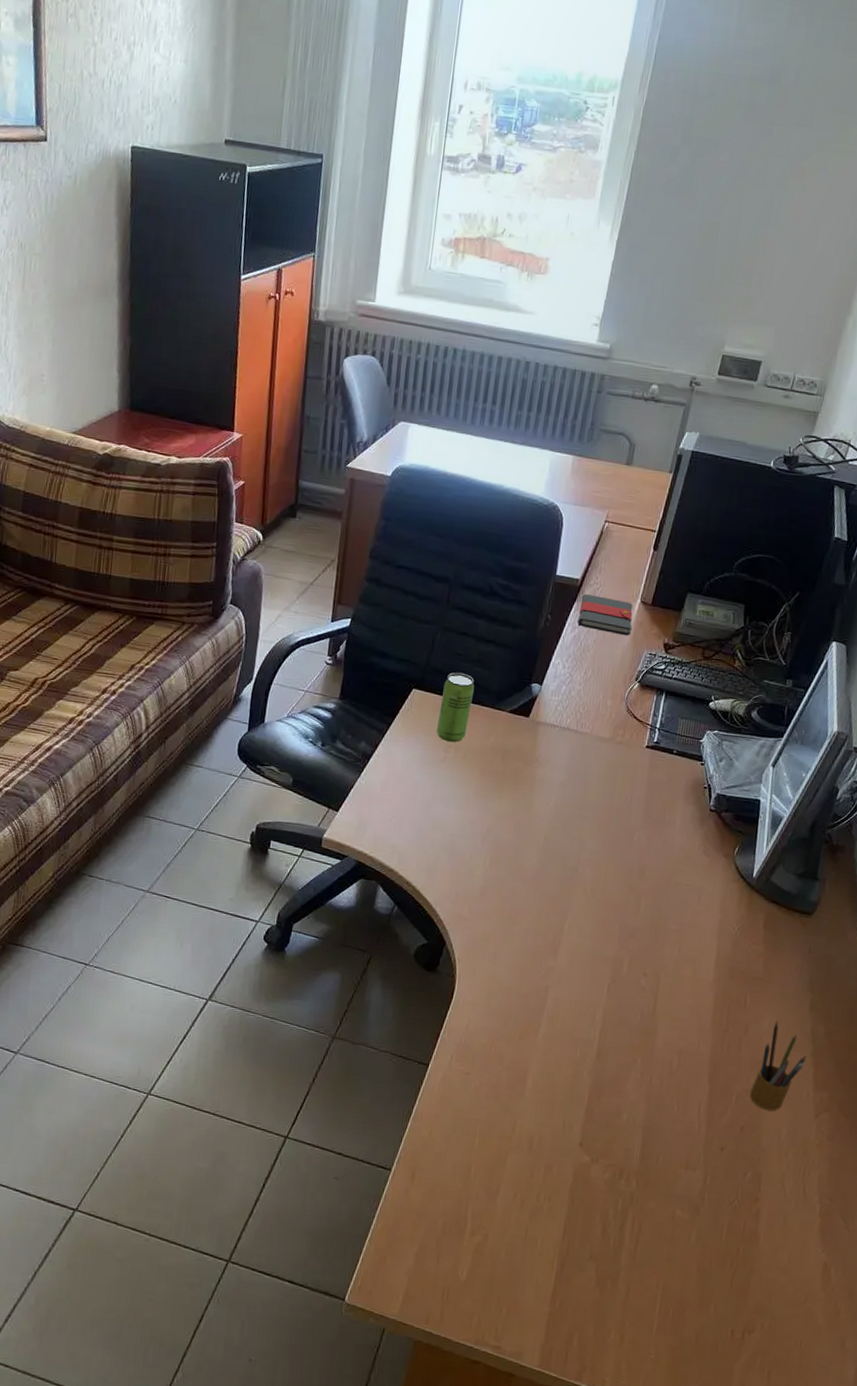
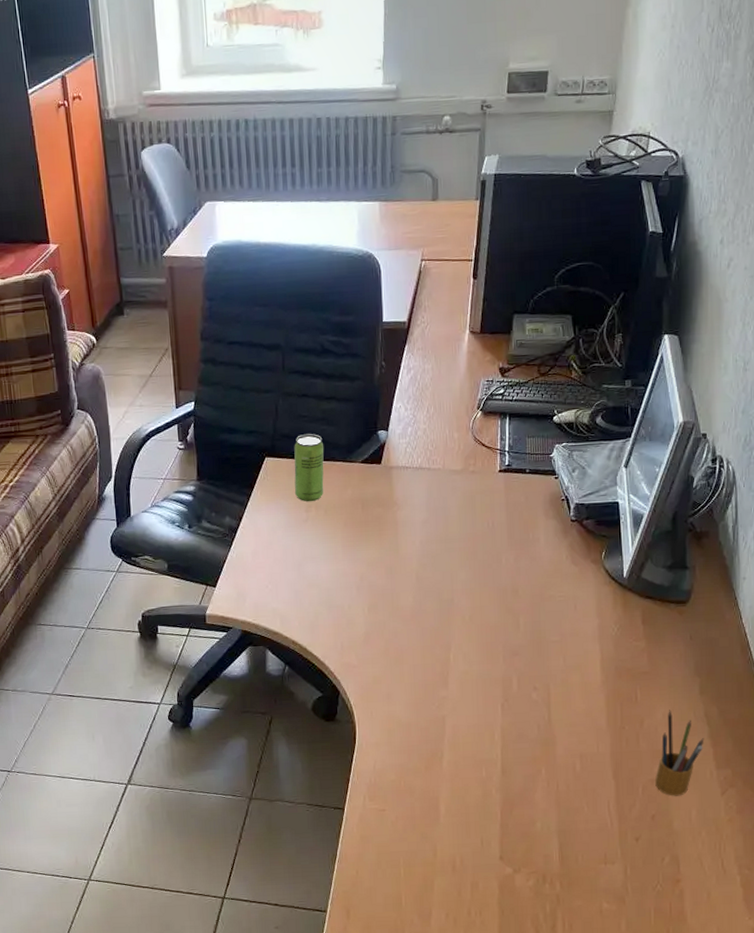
book: present [578,594,633,636] -> none [411,334,466,368]

